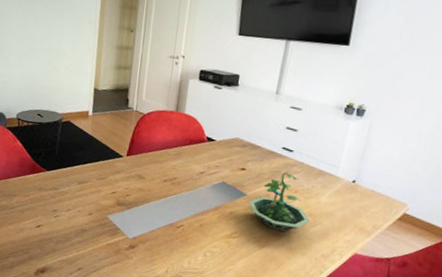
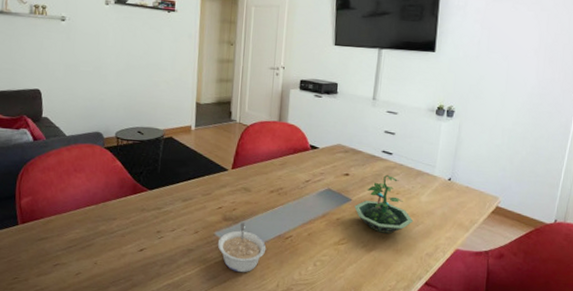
legume: none [110,208,158,257] -> present [217,222,267,273]

